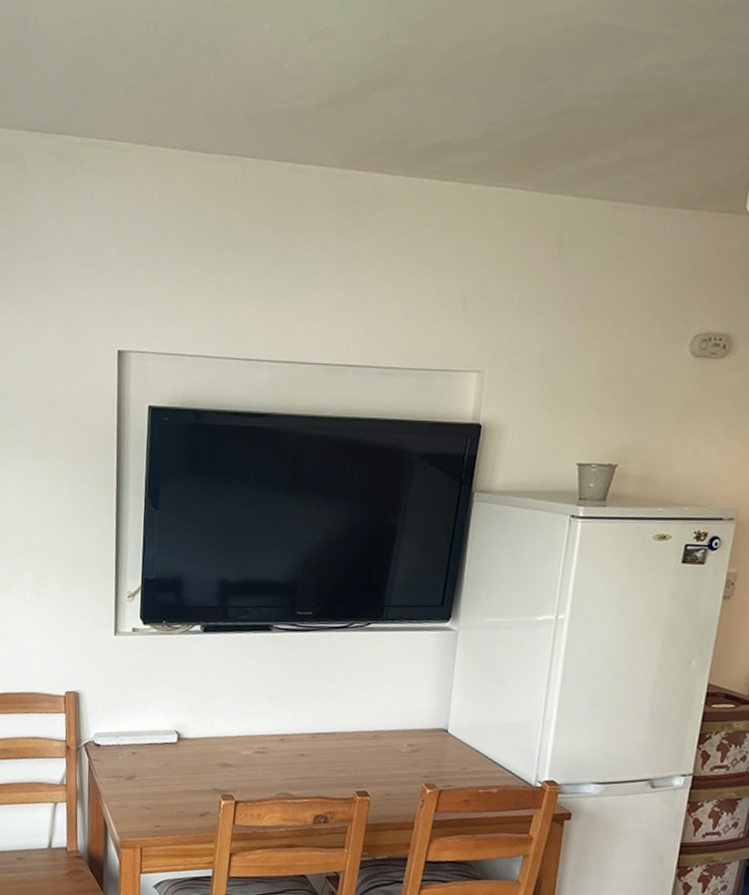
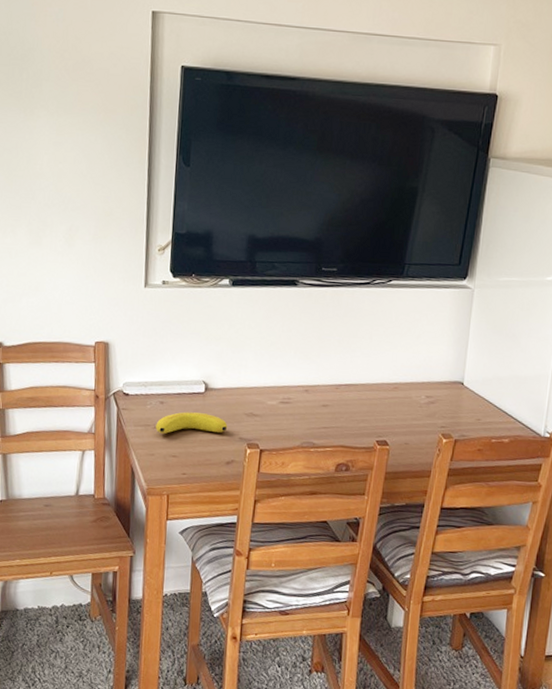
fruit: none [128,762,201,785] -> present [155,412,228,434]

